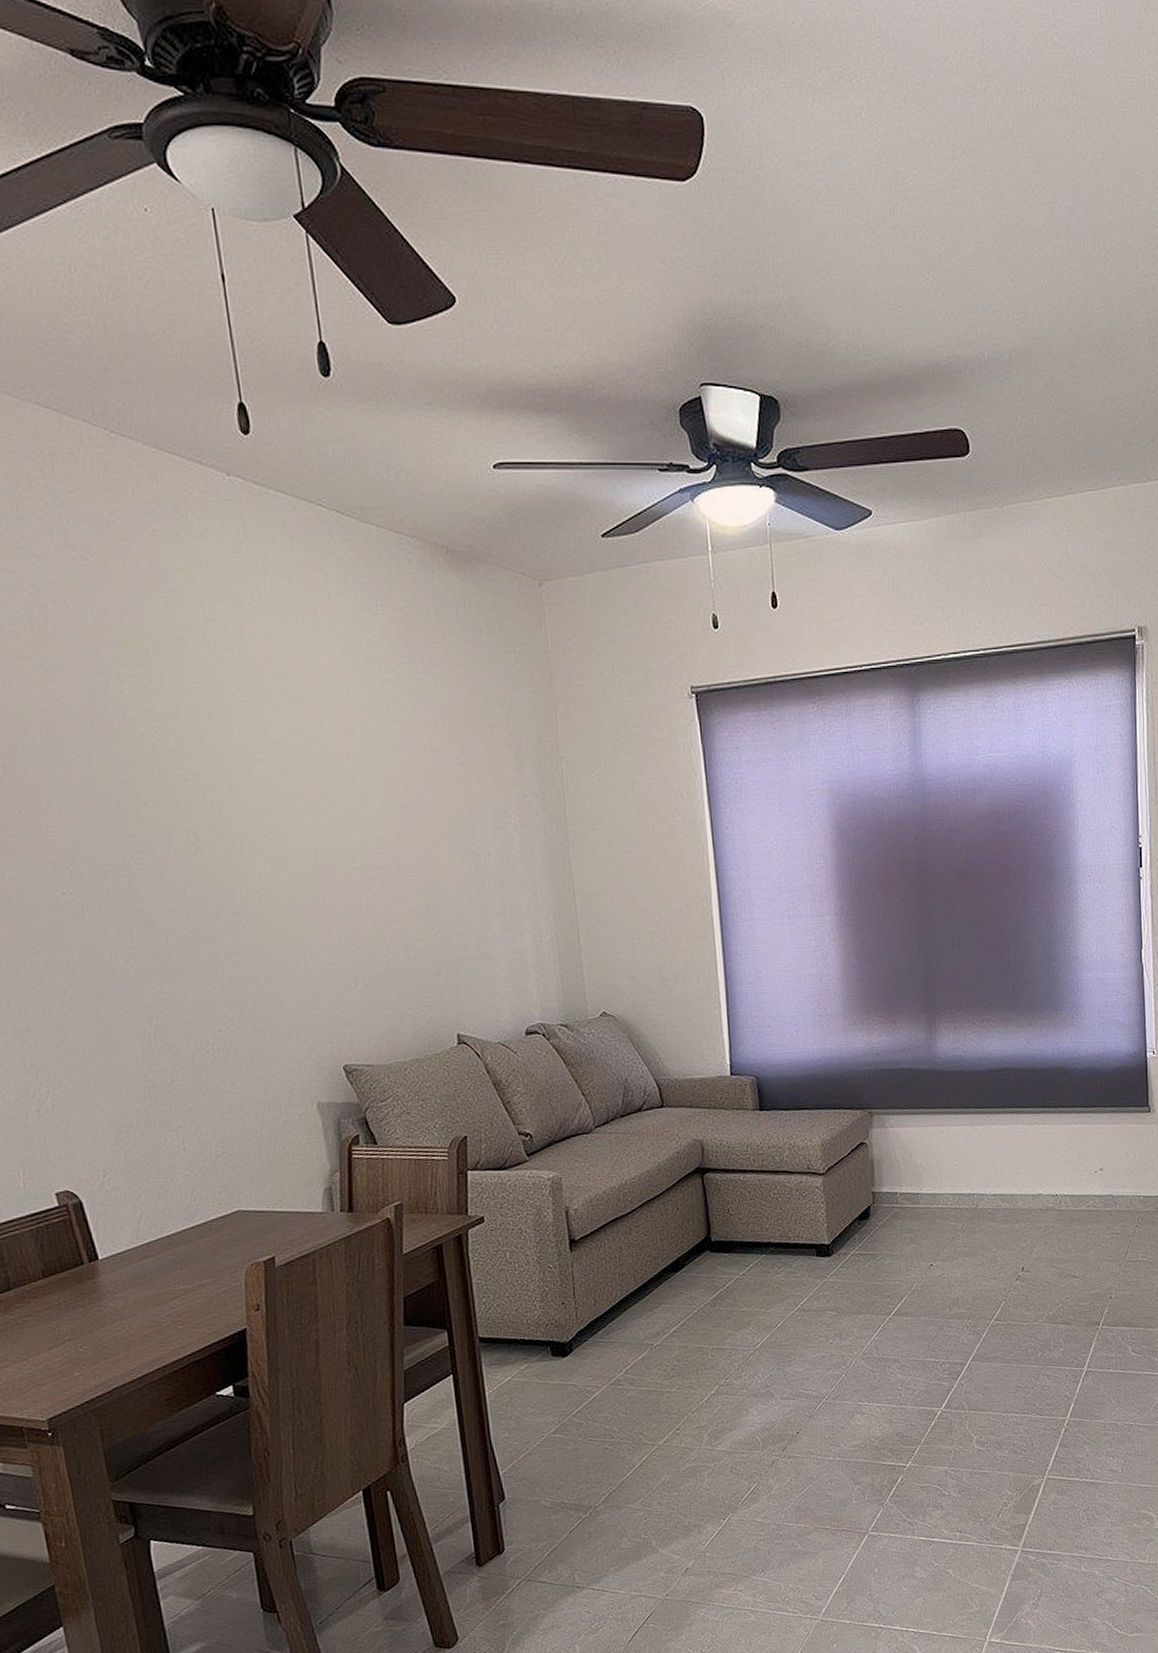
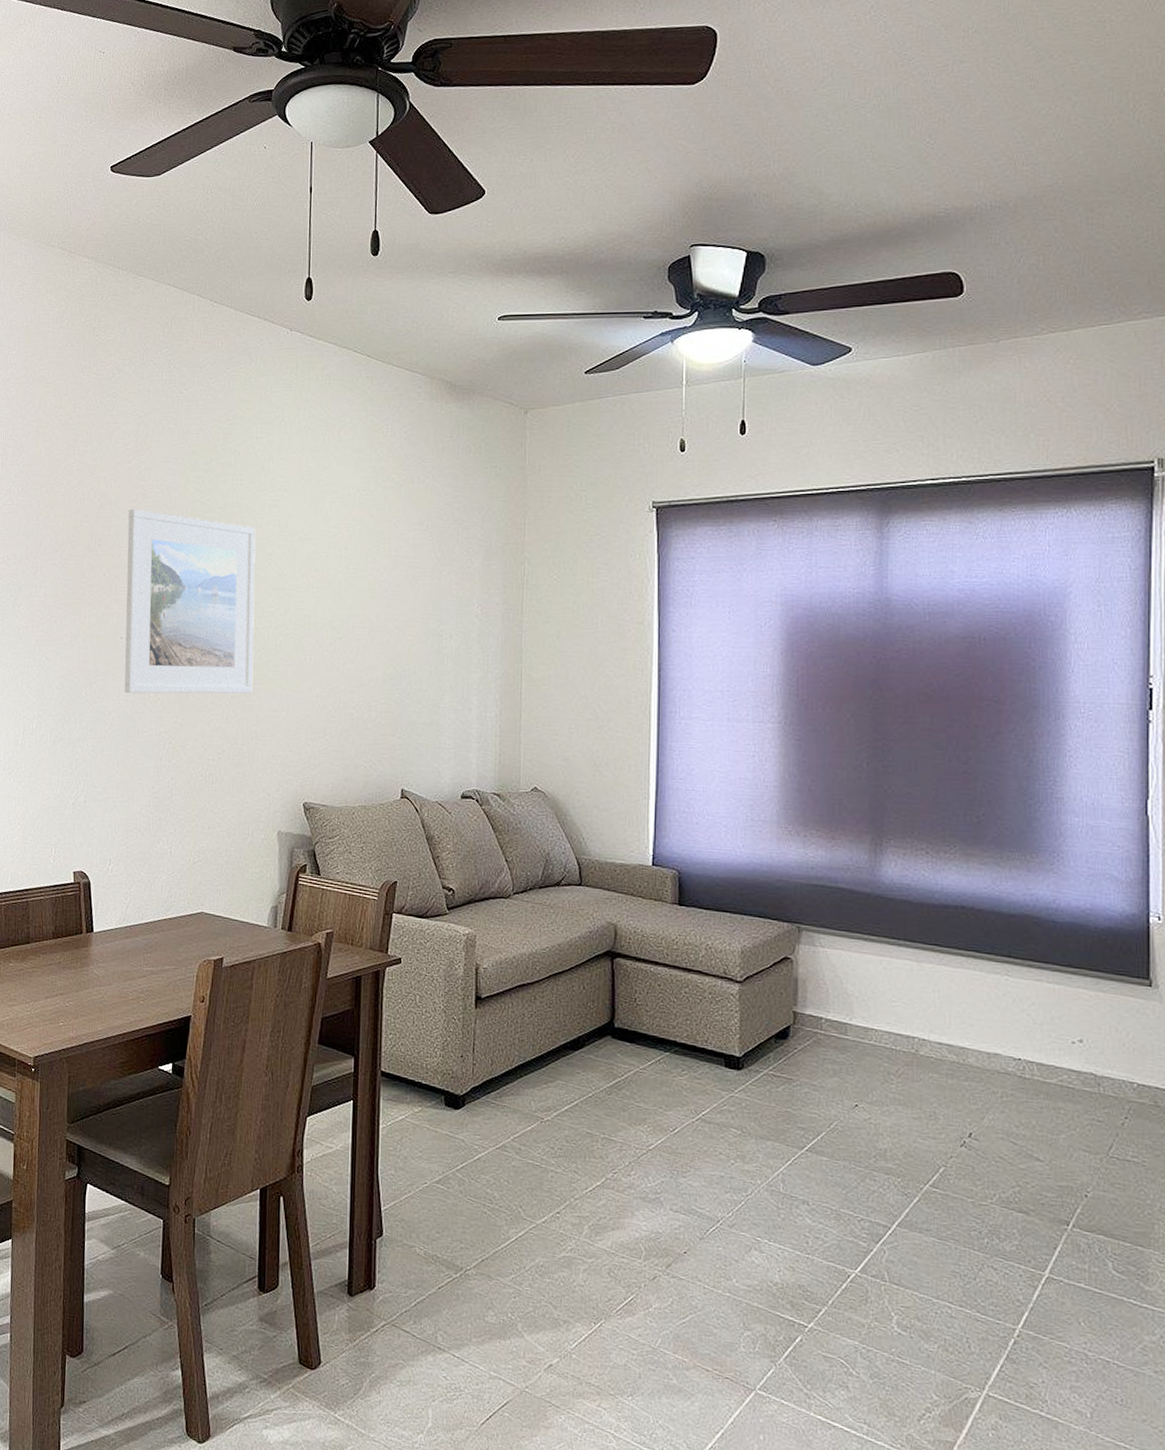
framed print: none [39,720,257,964] -> present [124,508,256,694]

